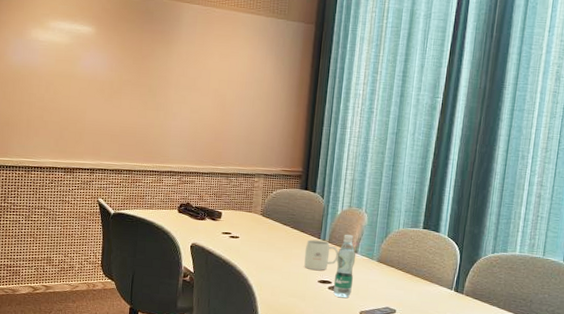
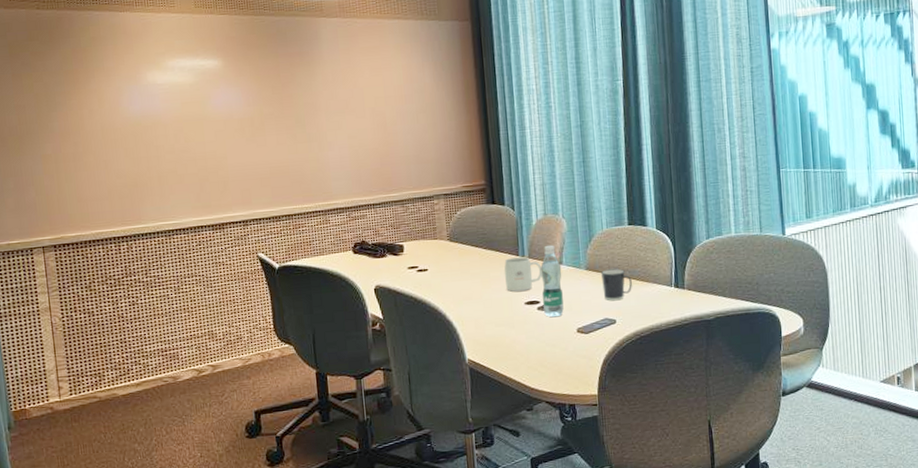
mug: none [389,264,417,294] -> present [601,269,632,301]

